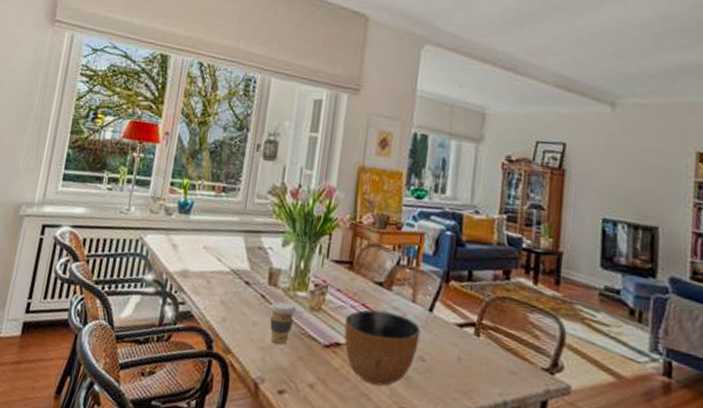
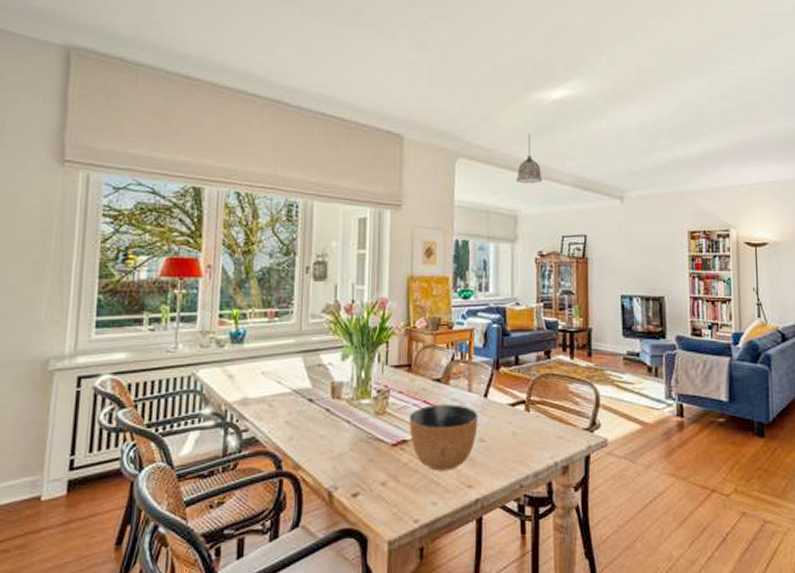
coffee cup: present [269,300,297,344] -> none [335,410,362,451]
pendant lamp: none [487,23,518,79] -> present [515,134,542,184]

